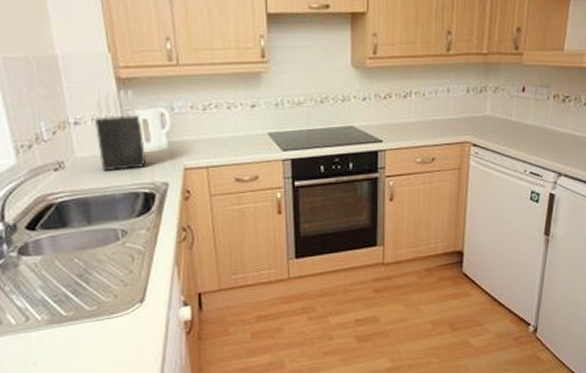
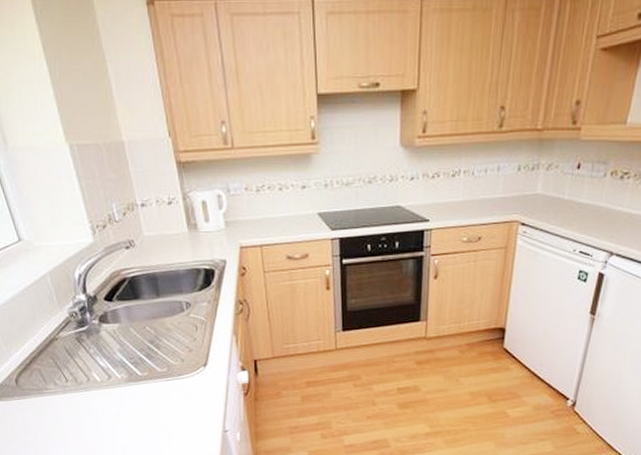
knife block: present [95,90,147,172] -> none [158,173,206,250]

